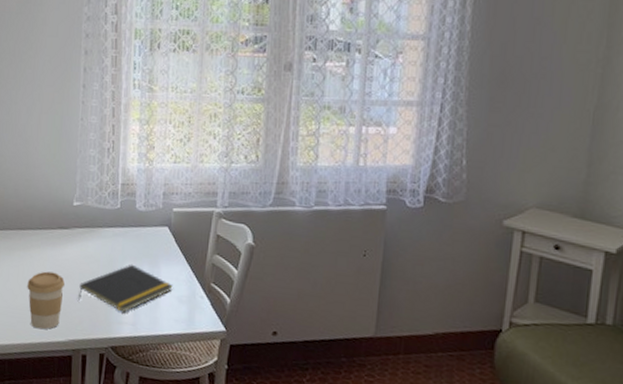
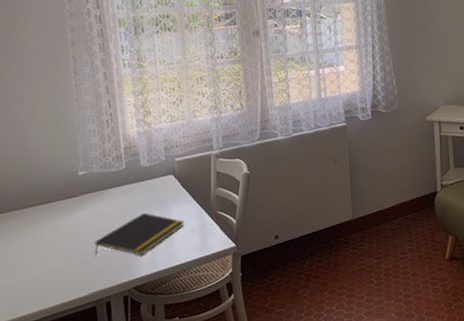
coffee cup: present [27,271,65,330] -> none [40,237,80,293]

